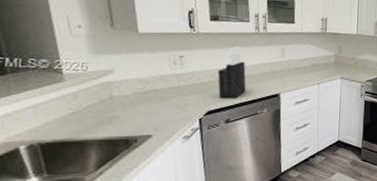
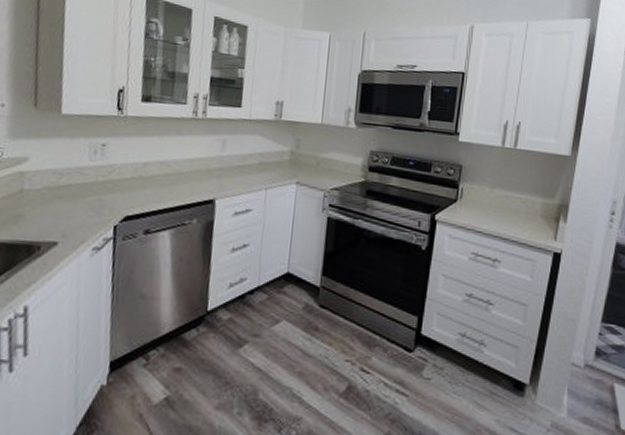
knife block: present [218,46,246,99] -> none [140,134,176,201]

